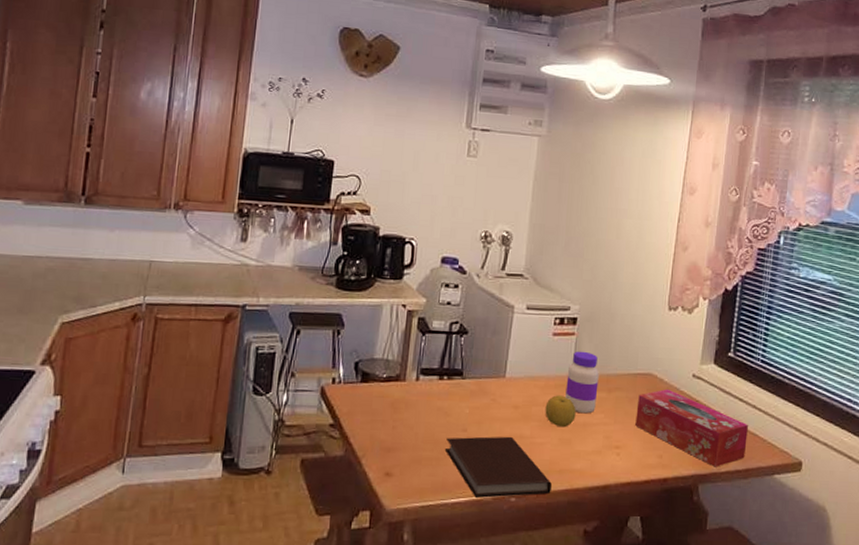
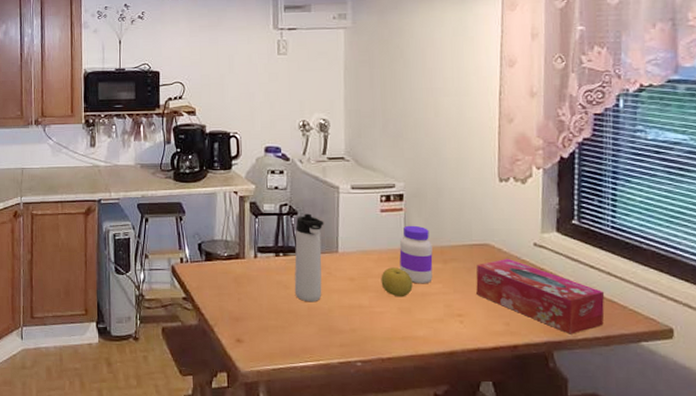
notebook: present [444,436,552,498] -> none [288,306,396,362]
thermos bottle: none [455,333,495,432] -> present [294,213,324,303]

